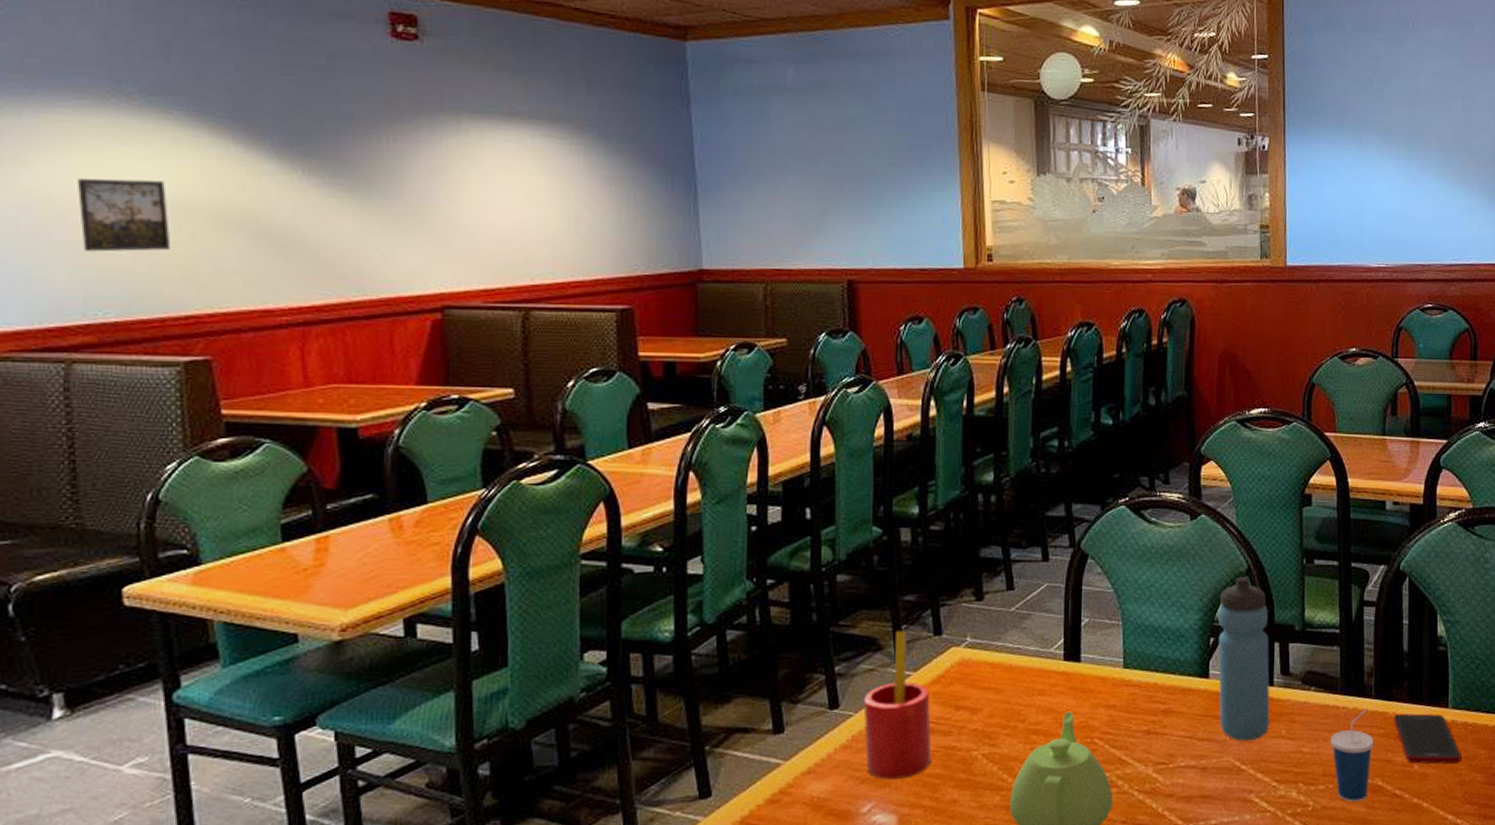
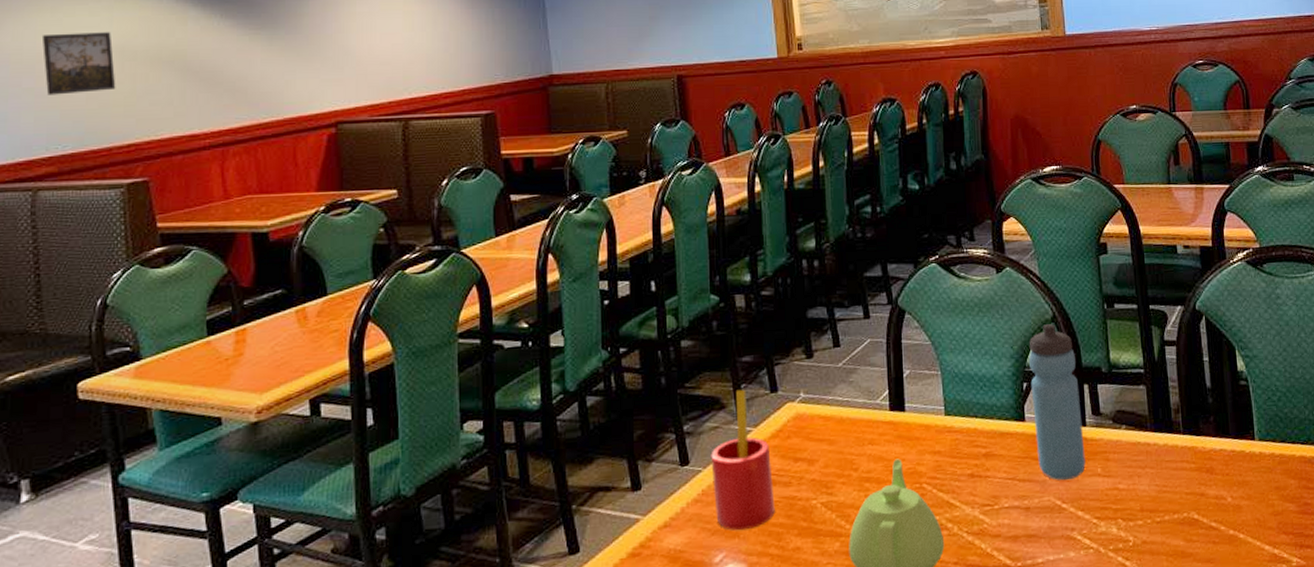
cup: present [1329,709,1375,802] -> none [1144,445,1187,536]
cell phone: present [1393,713,1461,764] -> none [1202,446,1272,496]

